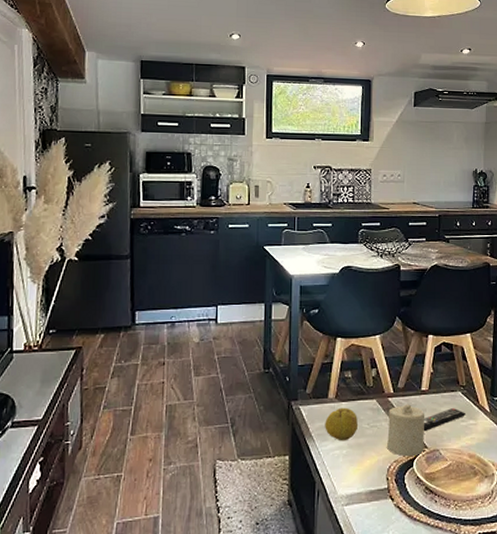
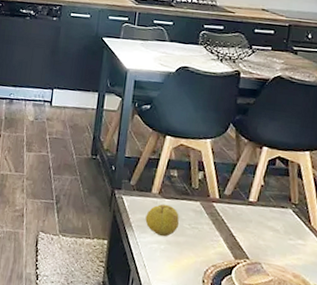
candle: present [387,404,425,457] -> none [206,212,250,265]
remote control: present [423,407,465,432] -> none [246,223,294,243]

